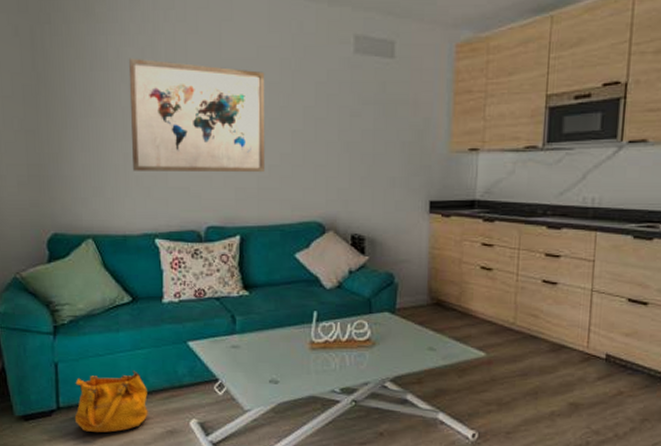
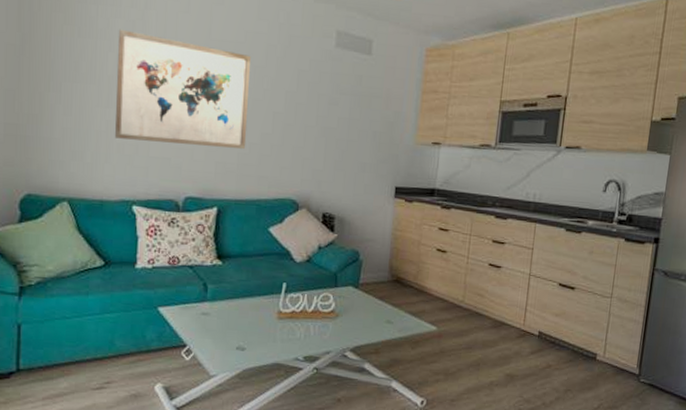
handbag: present [74,370,148,433] -> none [34,334,114,396]

